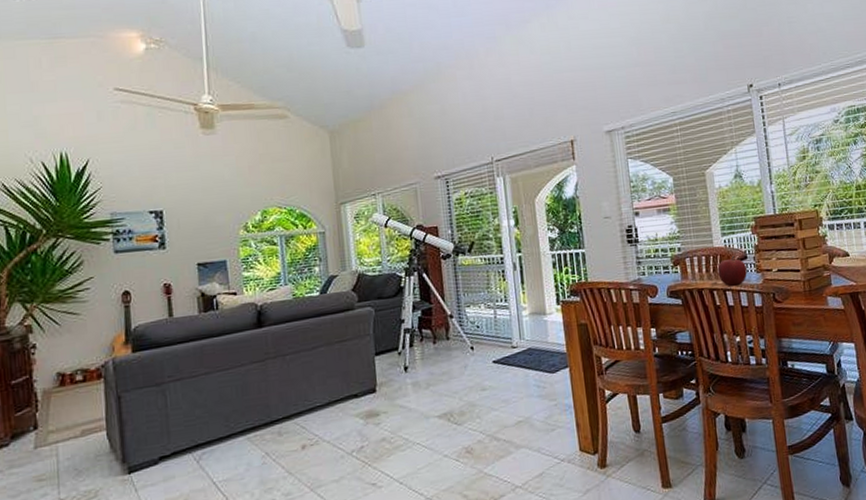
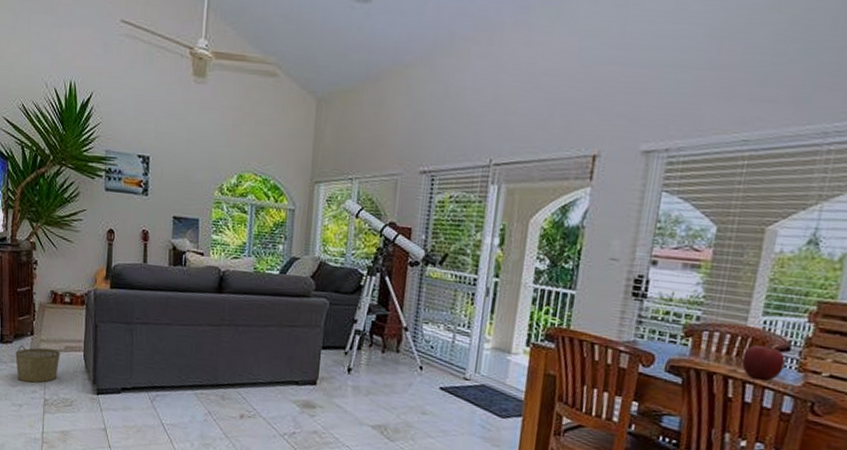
basket: none [14,437,76,488] -> present [15,344,61,383]

